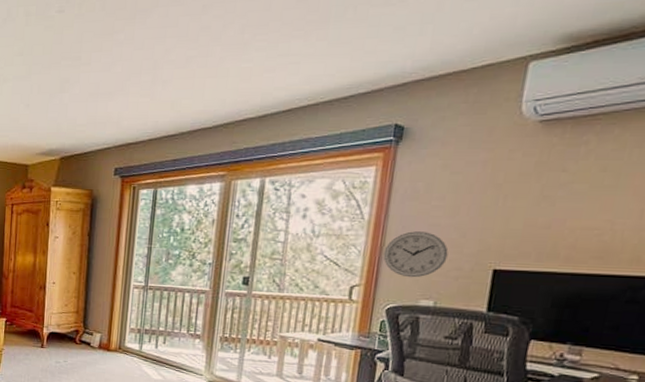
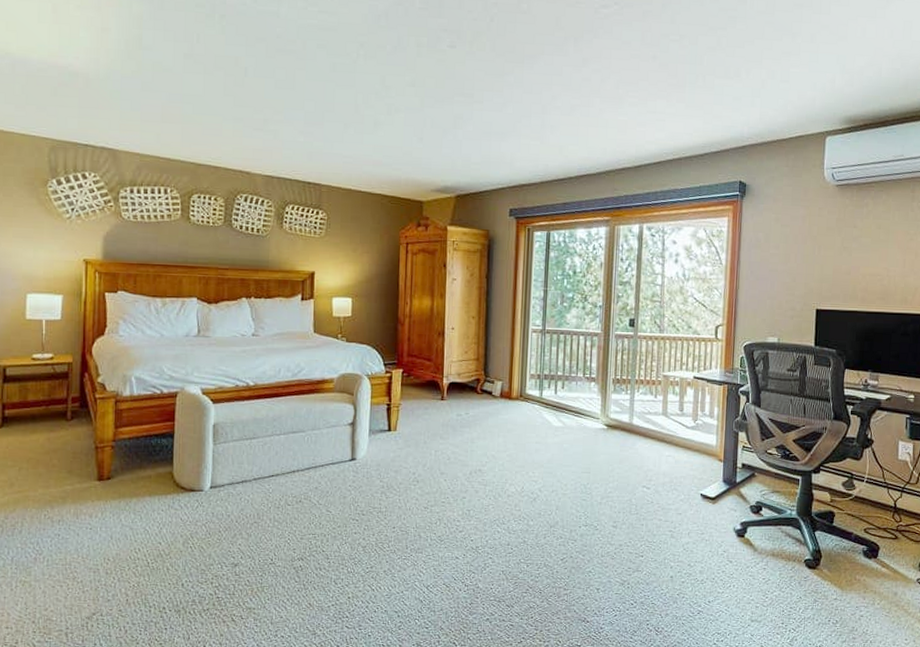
wall clock: present [383,231,449,278] -> none [738,276,785,317]

